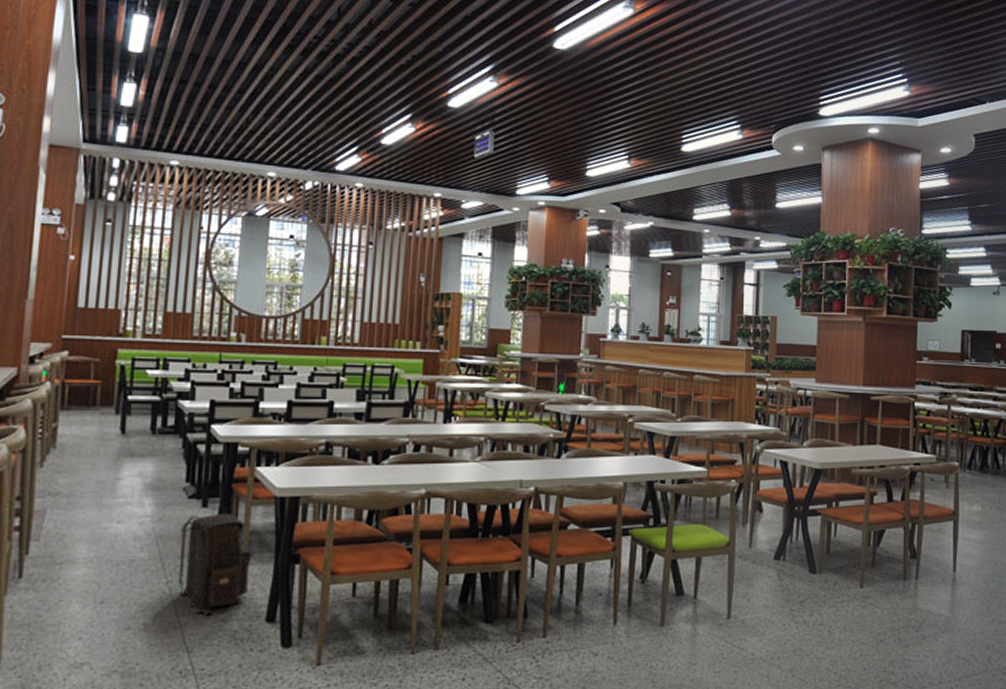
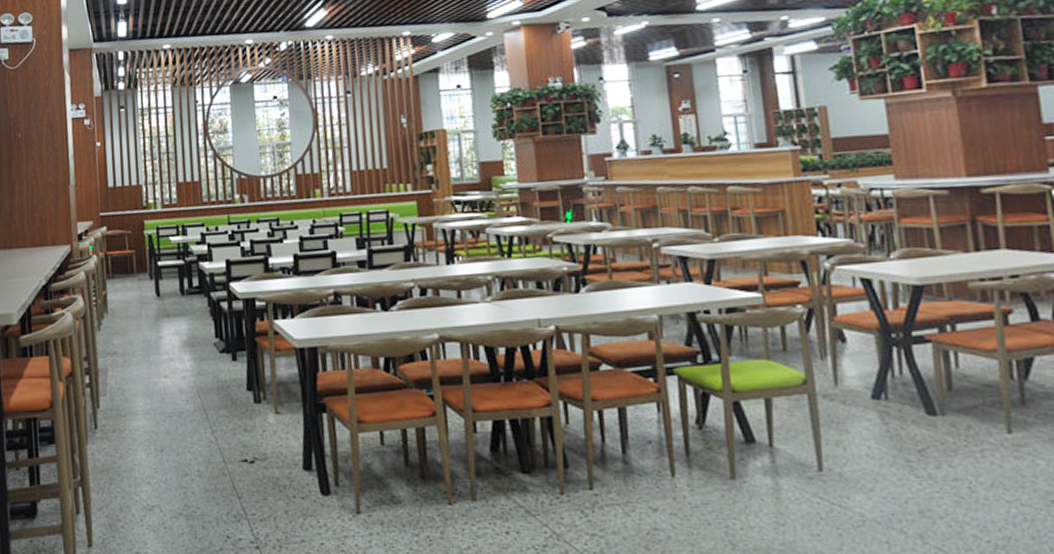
backpack: present [178,513,252,609] -> none [217,365,283,457]

